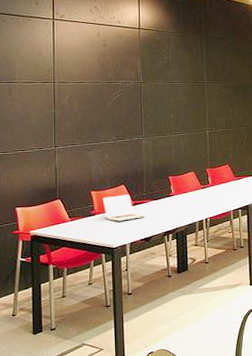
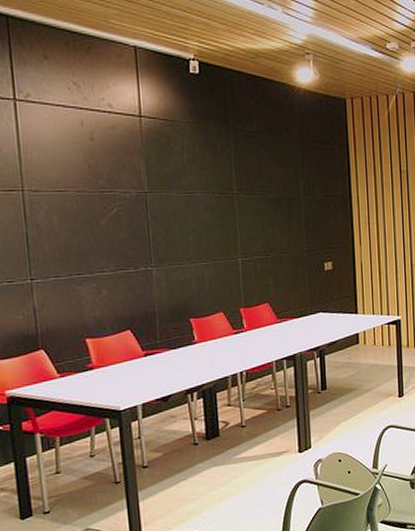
laptop: present [102,194,146,222] -> none [101,342,162,377]

